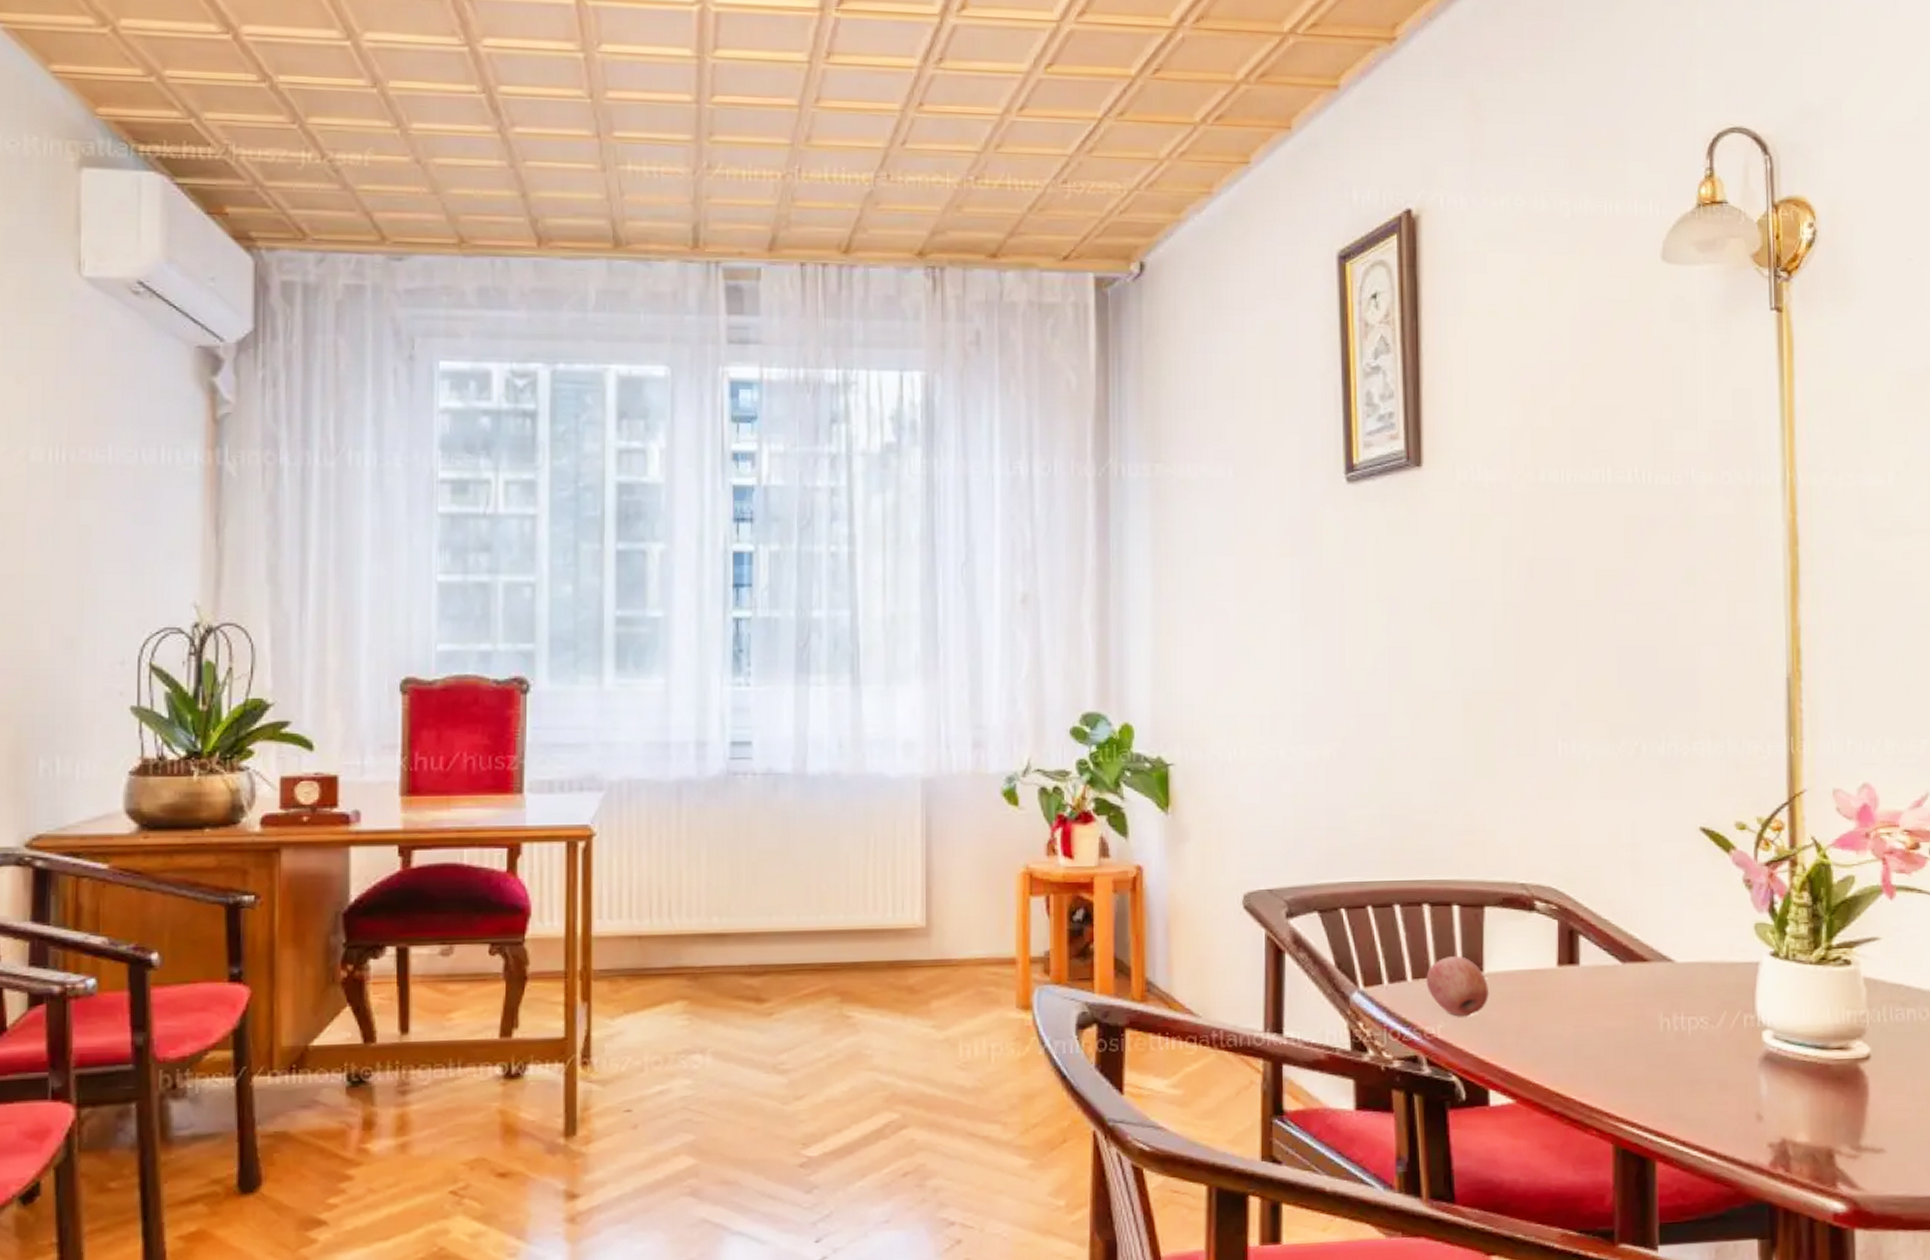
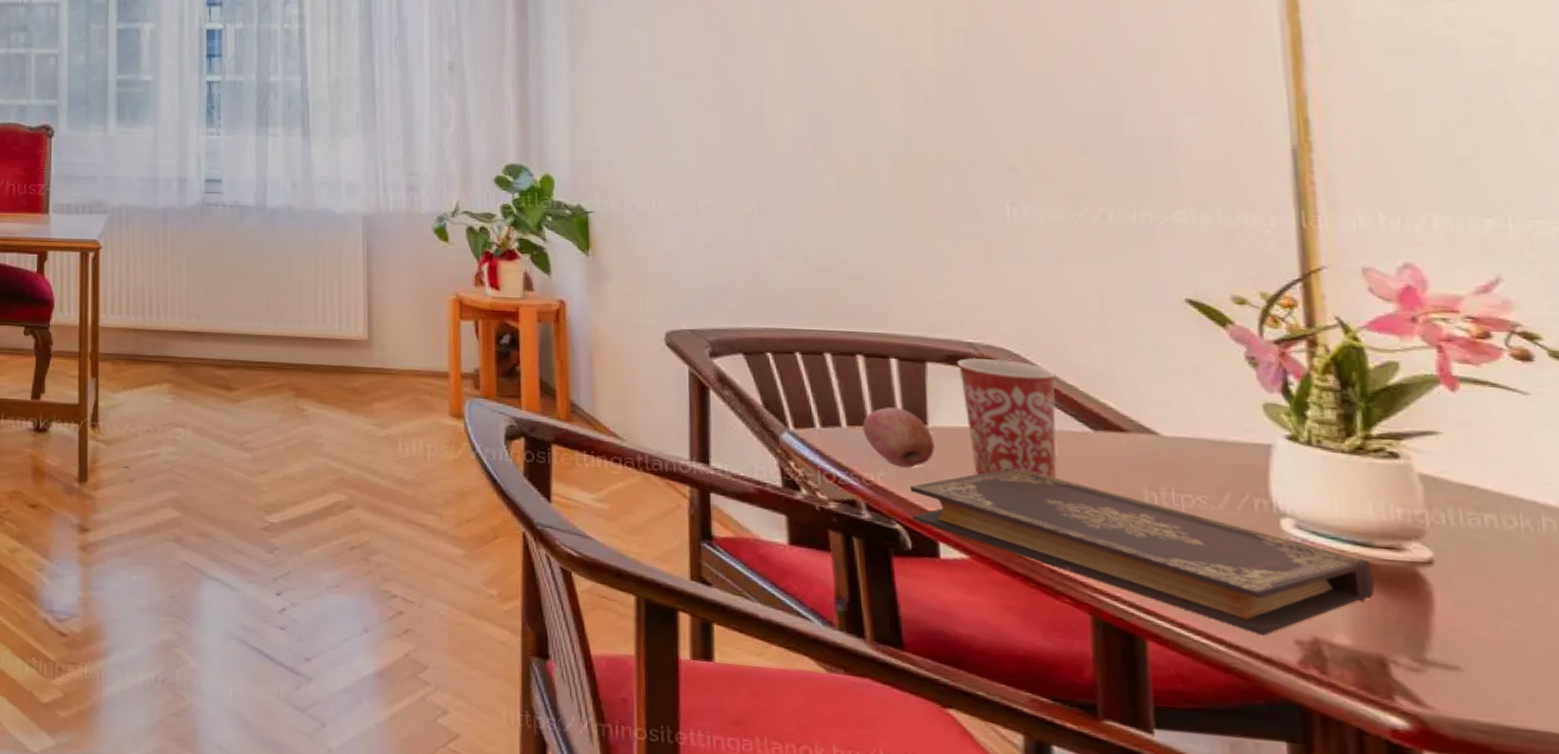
book: none [1465,1005,1828,1143] -> present [909,466,1375,636]
mug: none [1511,898,1594,1017] -> present [956,357,1057,479]

